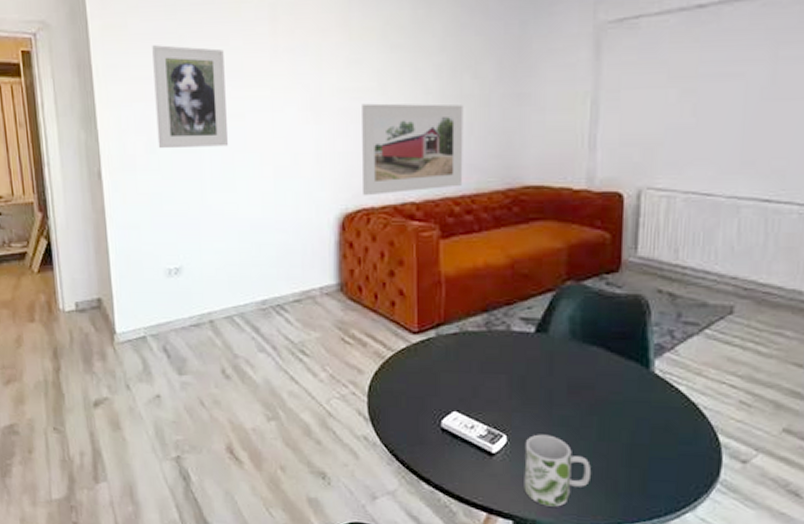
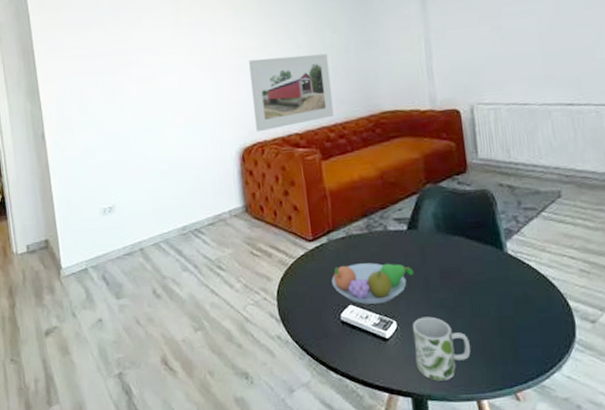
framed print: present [152,45,228,149] -> none [81,28,146,111]
fruit bowl: none [435,365,536,414] -> present [331,262,414,304]

